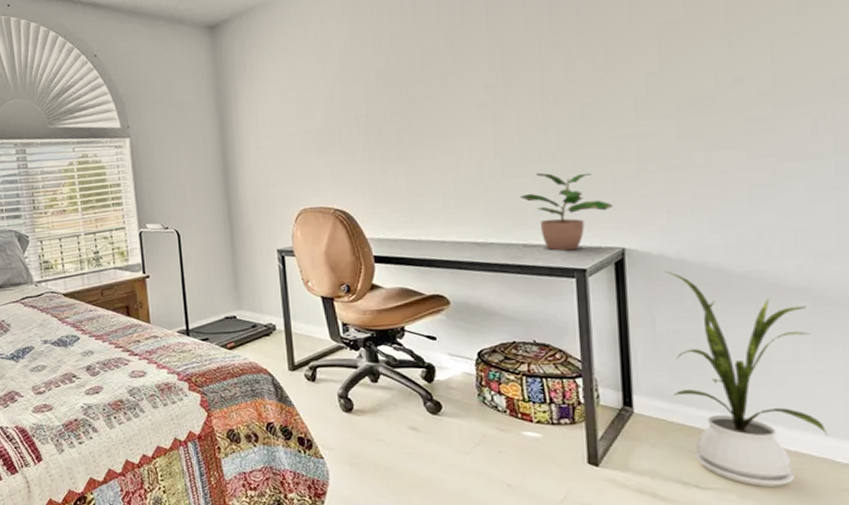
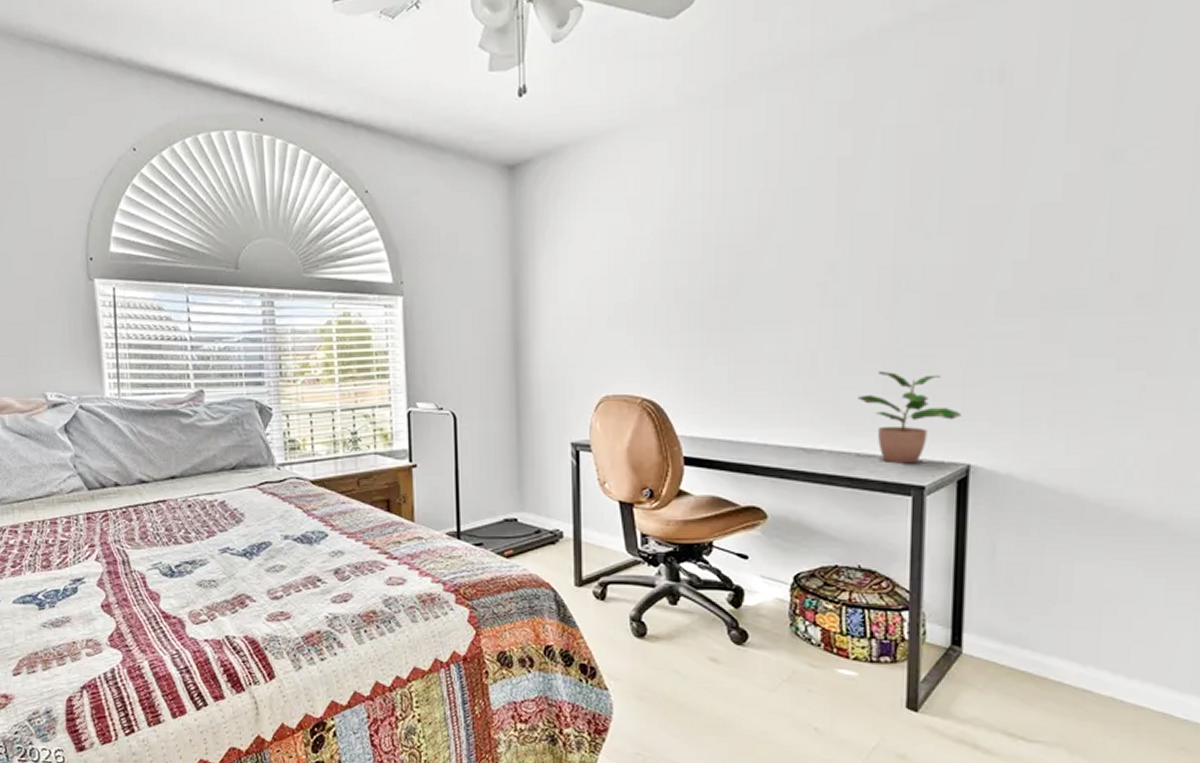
house plant: present [665,271,829,487] -> none [1007,494,1171,742]

